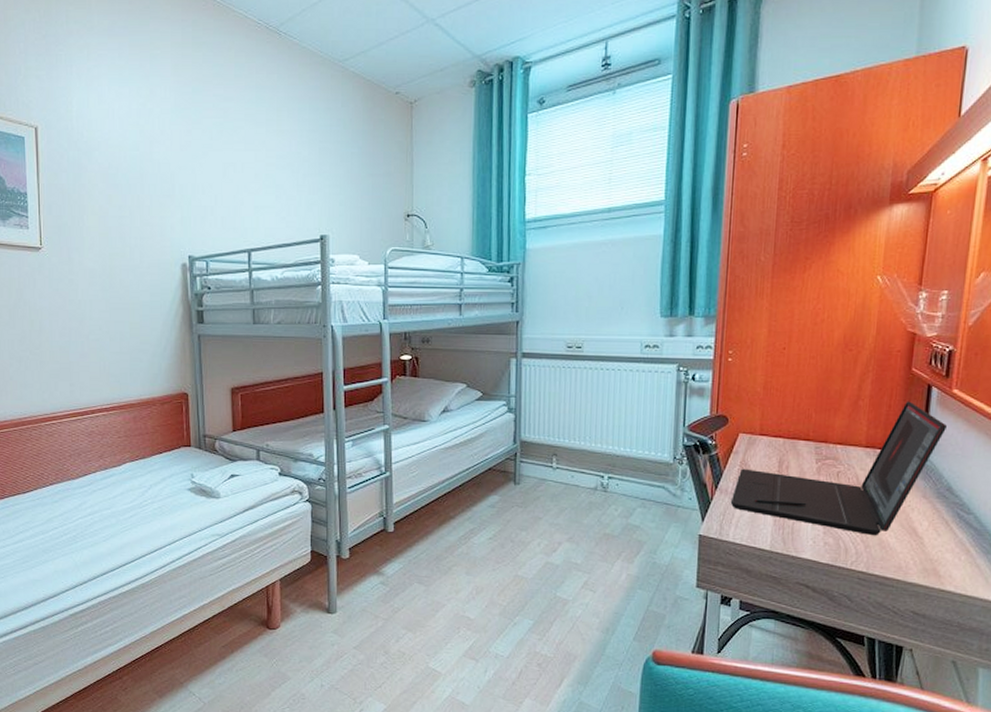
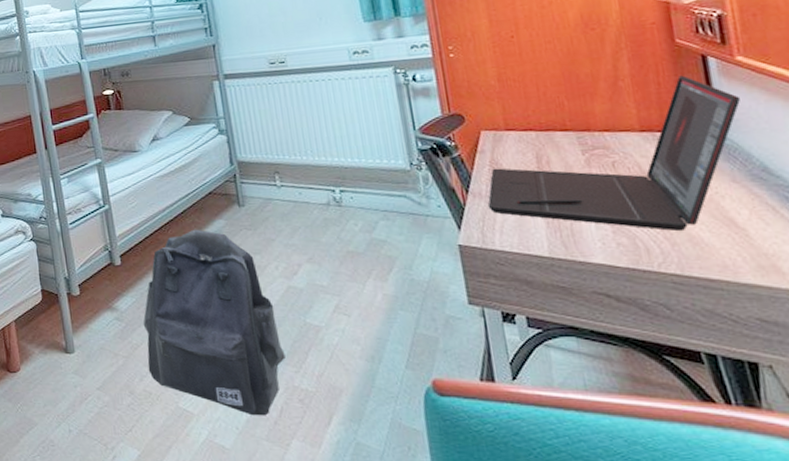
backpack: none [405,502,532,677] -> present [143,229,285,416]

